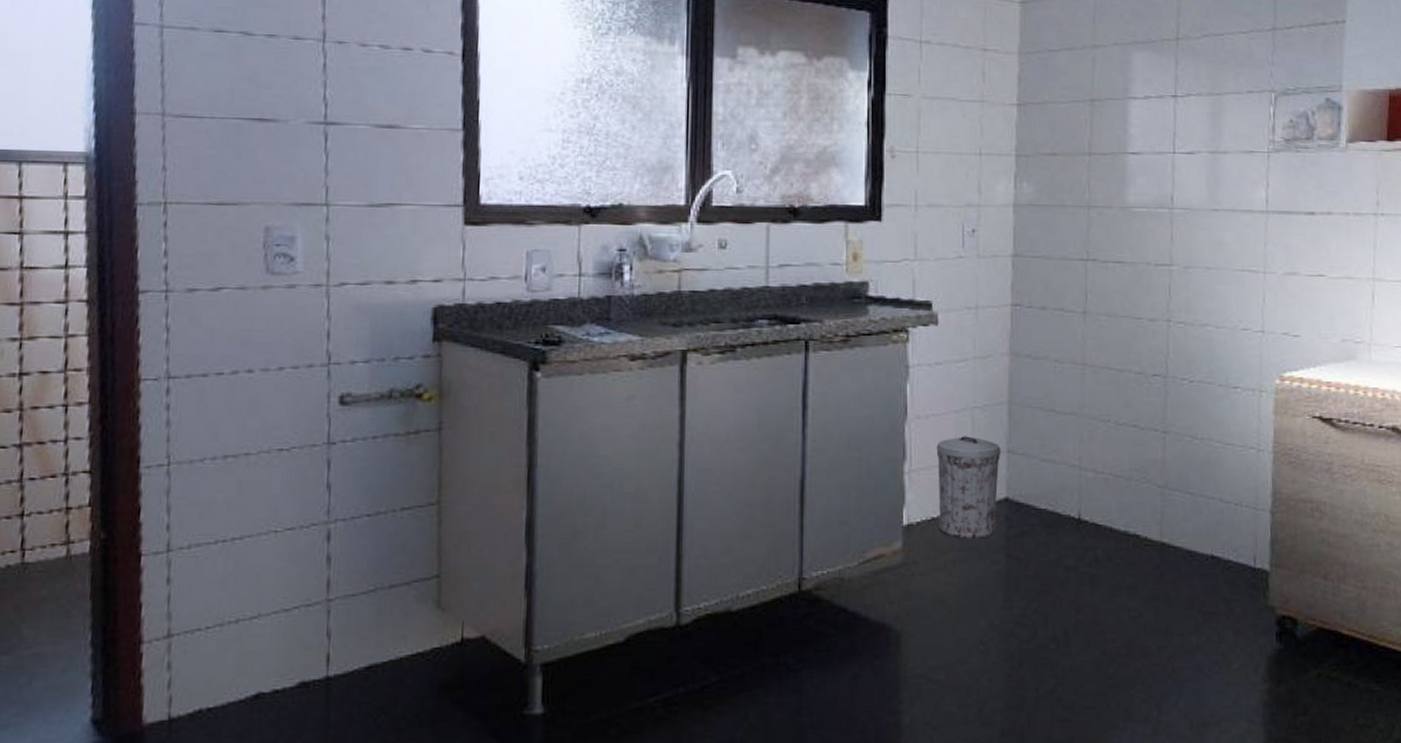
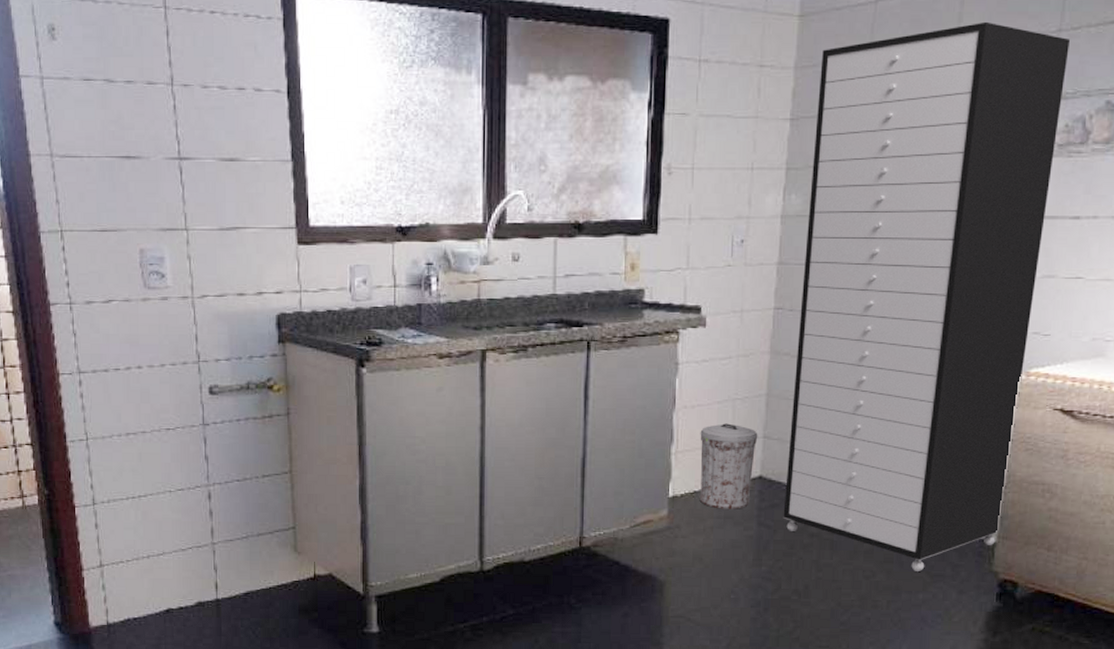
storage cabinet: none [1034,17,1285,609] -> present [783,21,1070,571]

